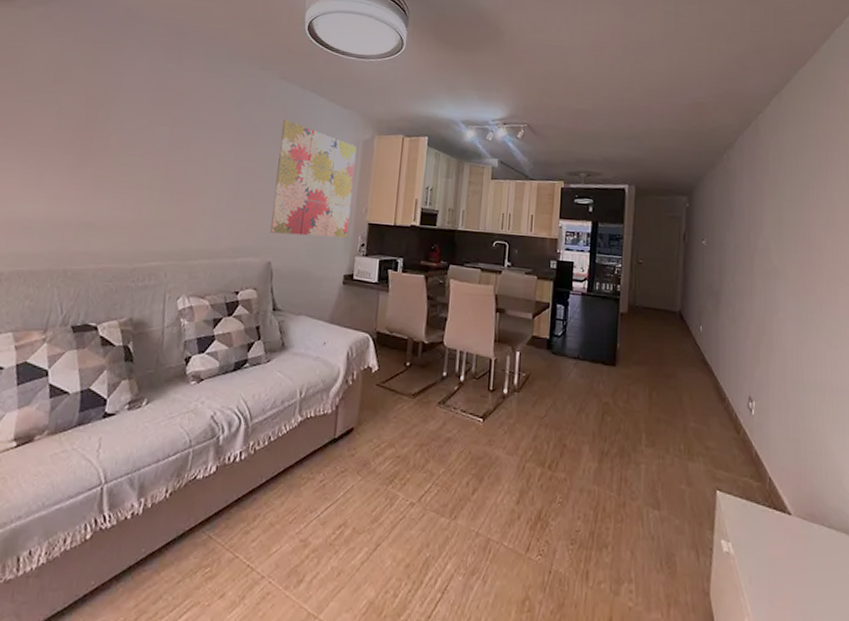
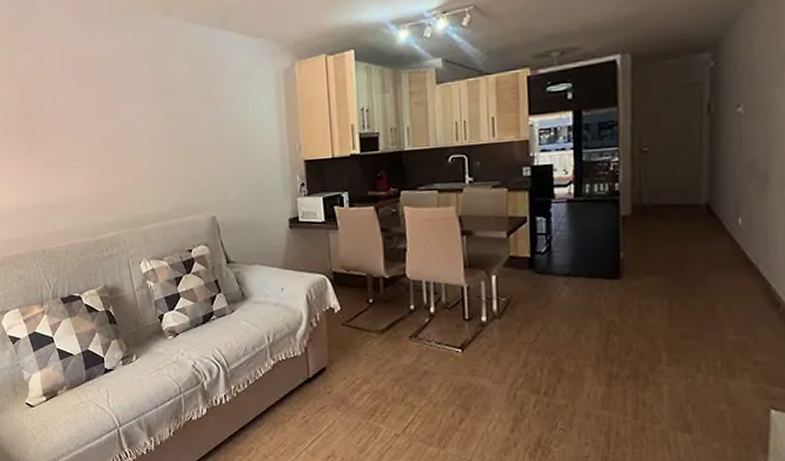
wall art: present [270,119,357,238] -> none [197,65,286,187]

